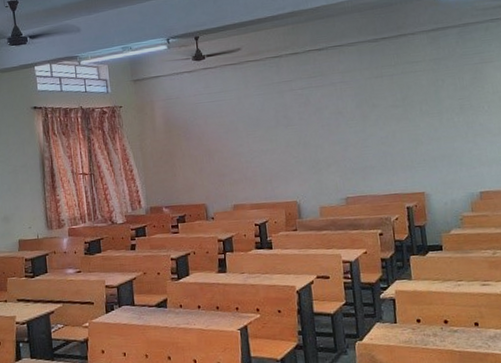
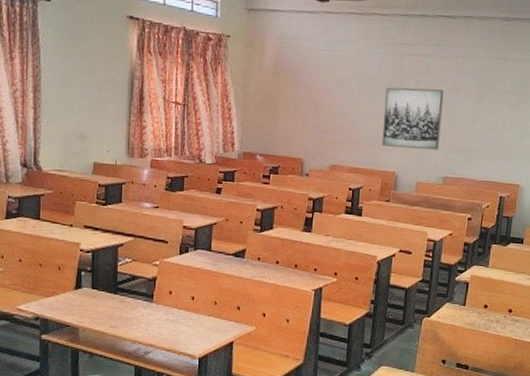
wall art: none [272,115,335,179] -> present [381,87,444,150]

